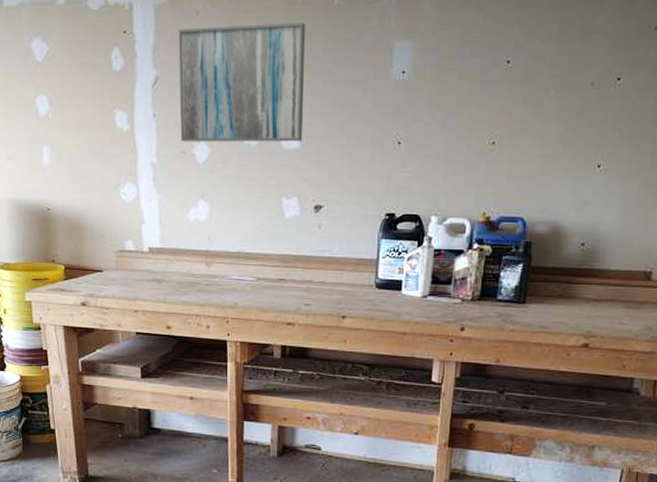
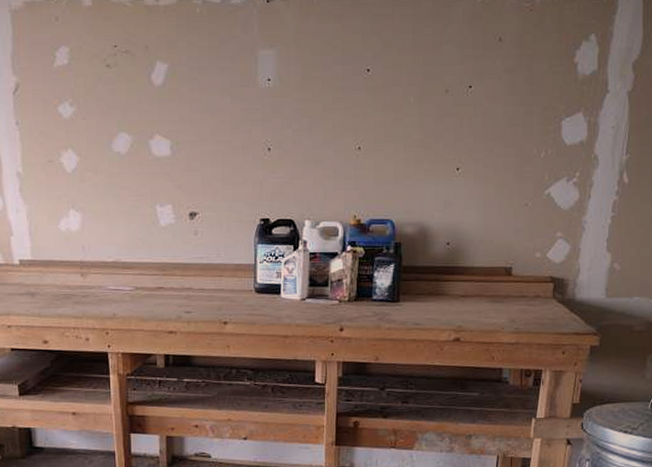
wall art: present [178,22,305,142] -> none [38,29,173,151]

